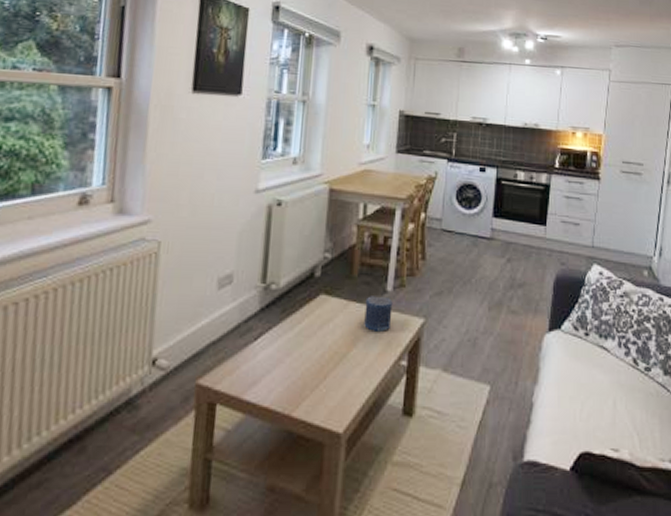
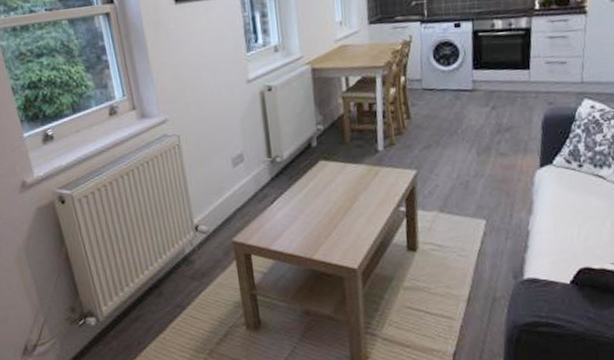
candle: present [364,296,393,332] -> none [360,156,387,186]

